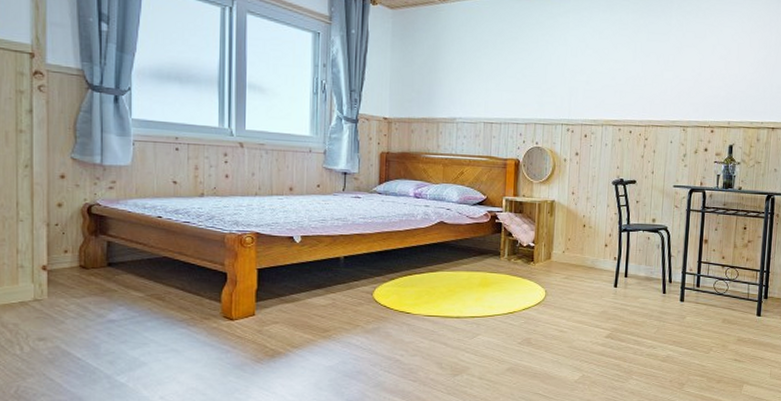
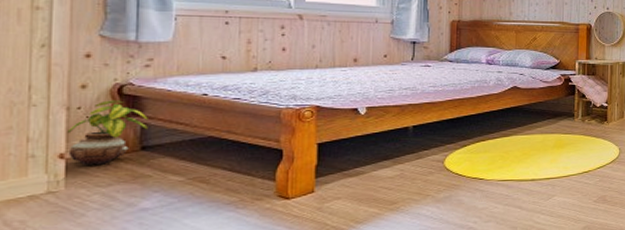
potted plant: none [47,218,113,279] -> present [66,100,148,166]

